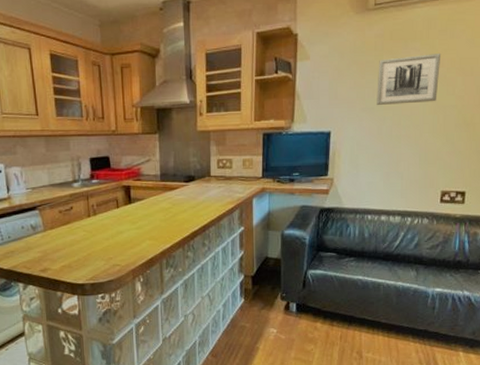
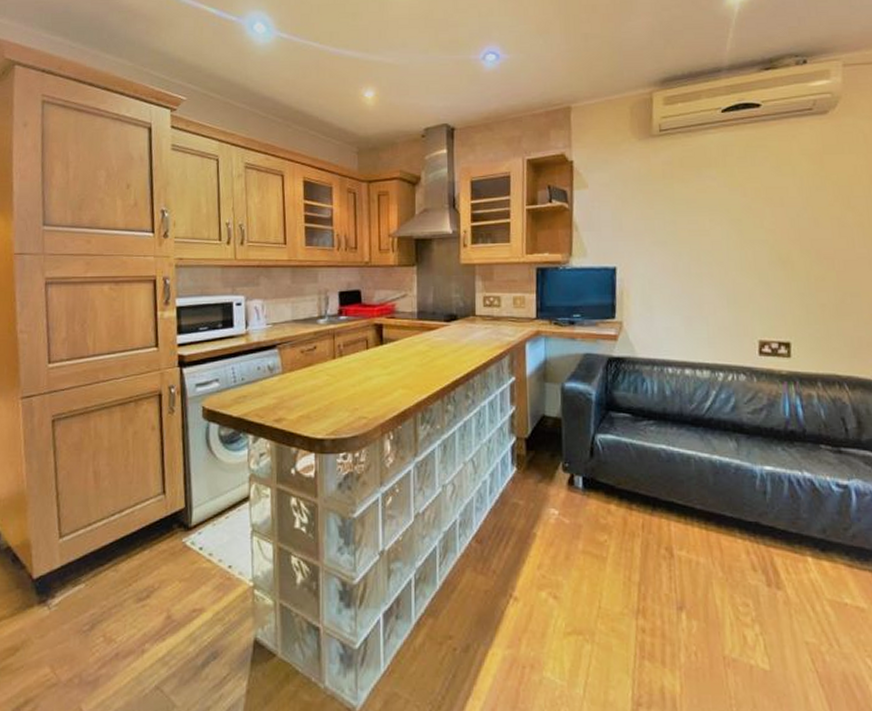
wall art: present [377,54,441,105] -> none [668,182,743,238]

